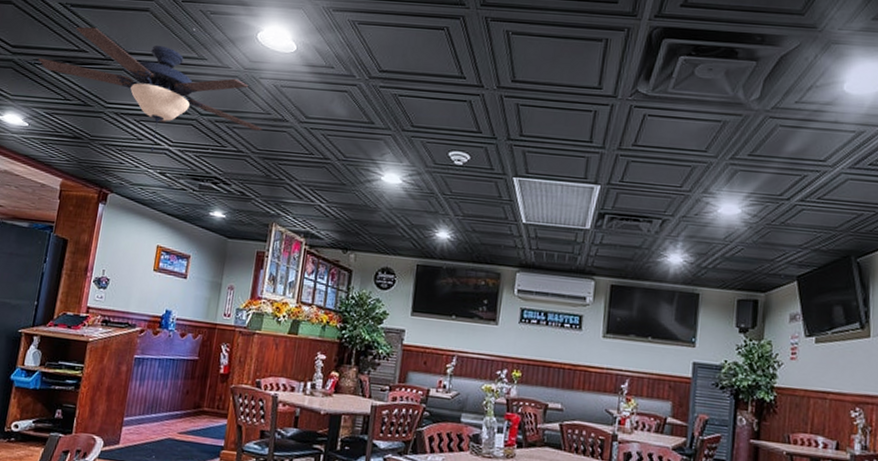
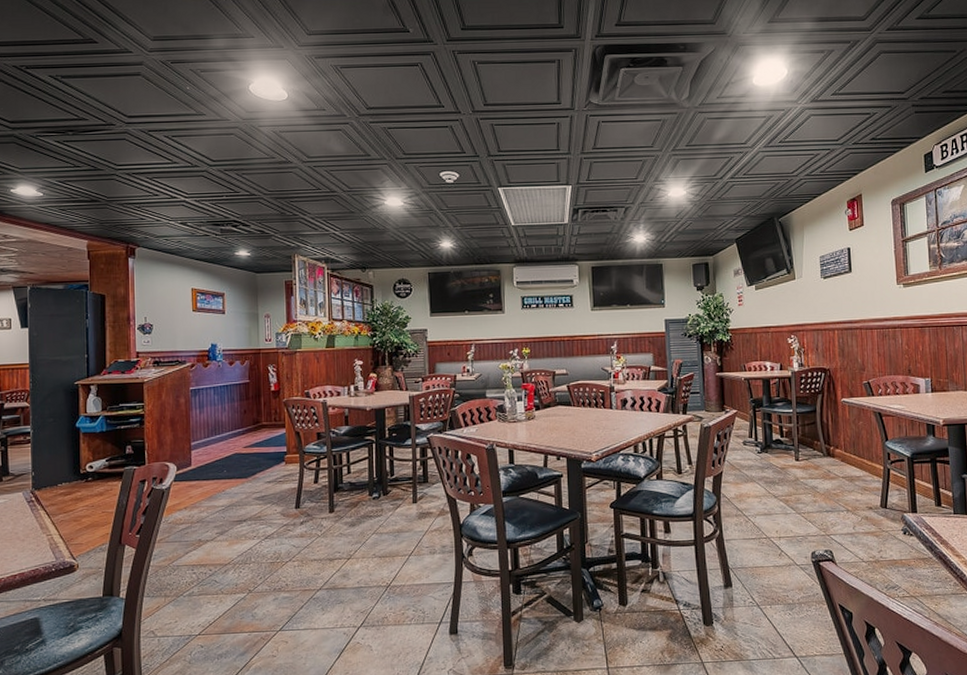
ceiling fan: present [38,27,263,152] -> none [39,95,270,205]

